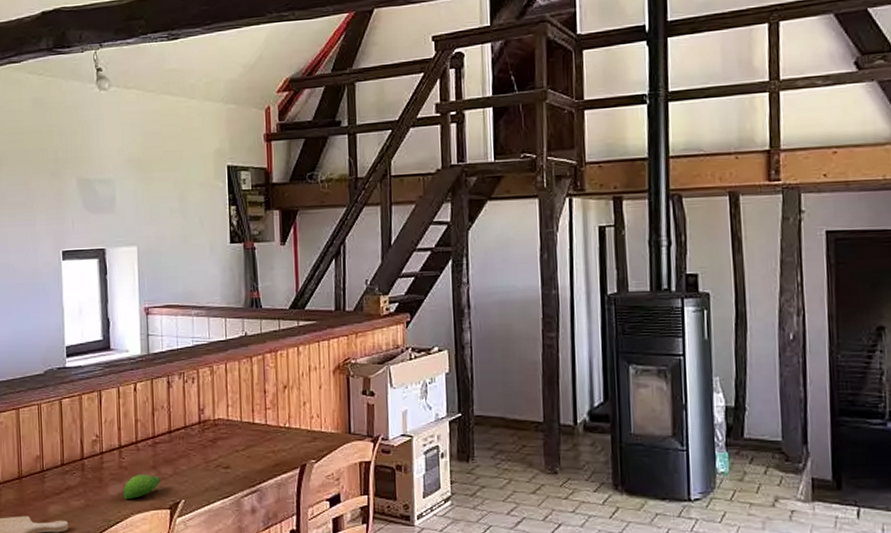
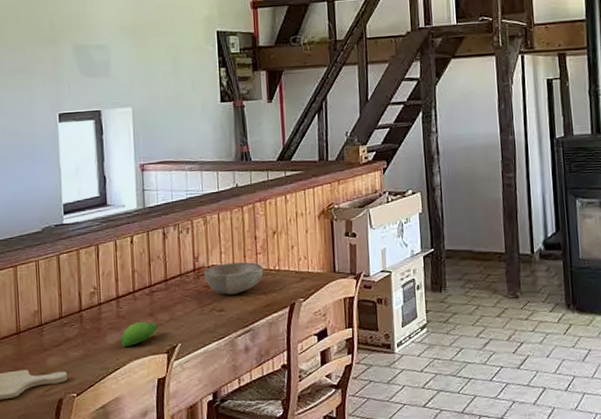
bowl: none [210,416,273,451] -> present [204,261,264,295]

